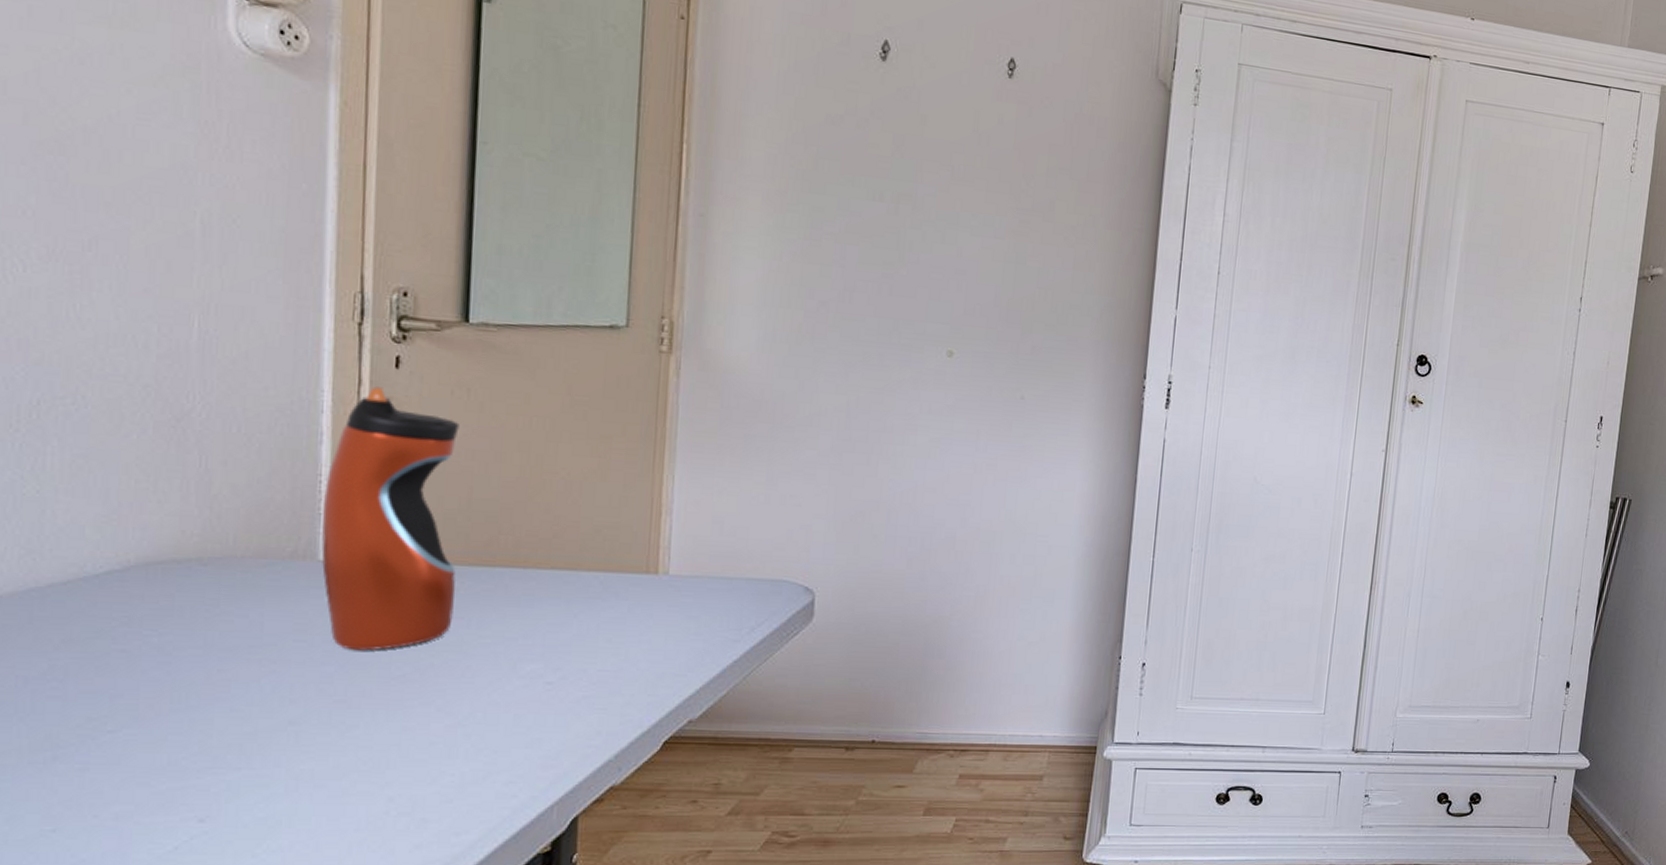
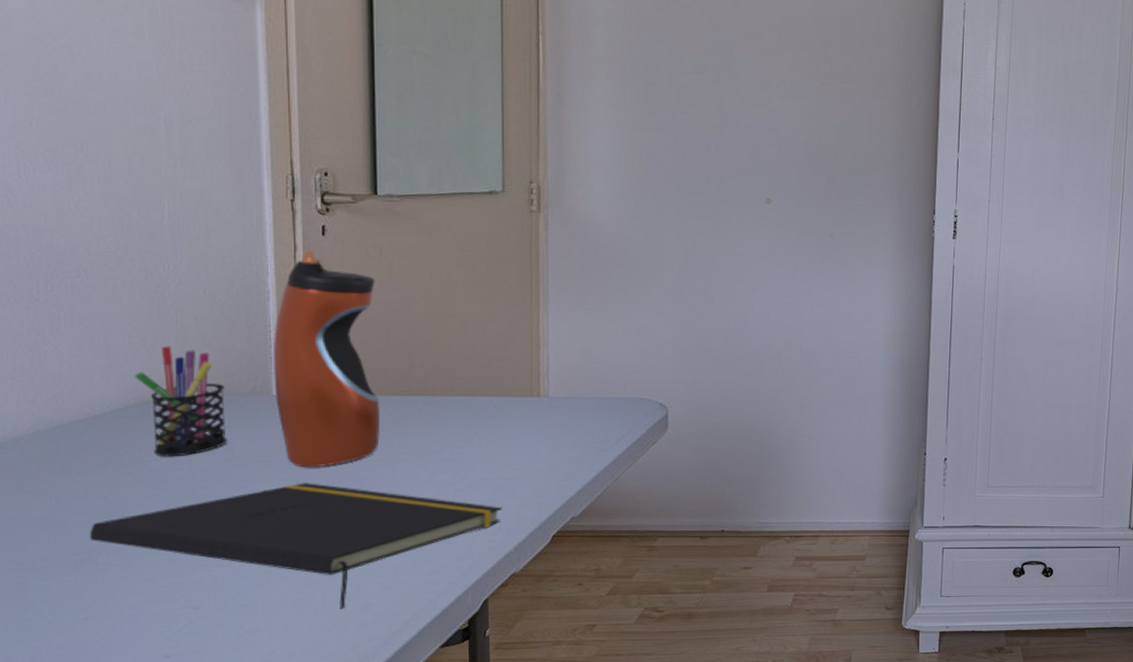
notepad: none [64,667,604,826] -> present [89,481,503,610]
pen holder: none [140,494,257,632] -> present [135,345,227,457]

